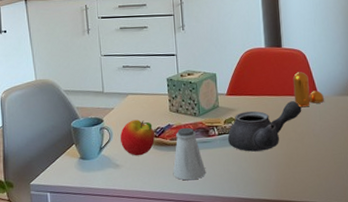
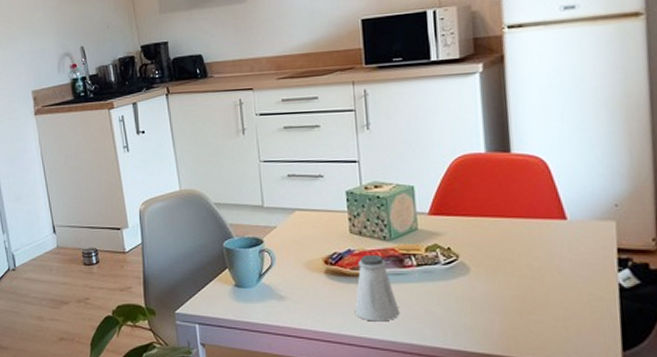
apple: present [120,119,155,156] -> none [284,242,330,287]
teapot: present [228,101,302,152] -> none [431,225,541,290]
pepper shaker: present [292,72,325,108] -> none [527,186,577,235]

